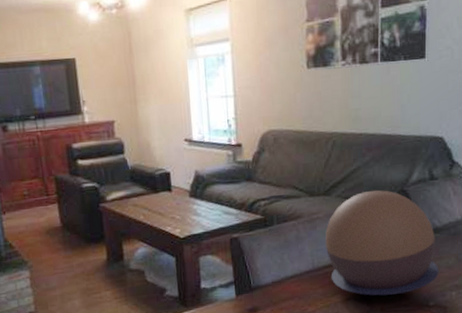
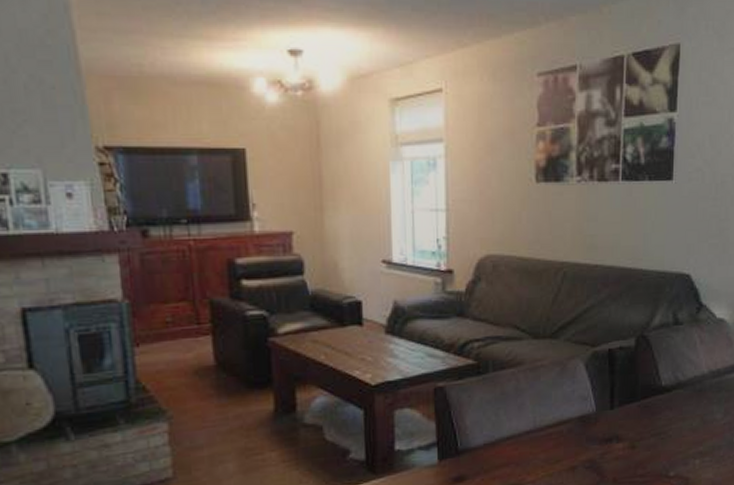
decorative bowl: present [324,190,439,296] -> none [549,334,681,464]

